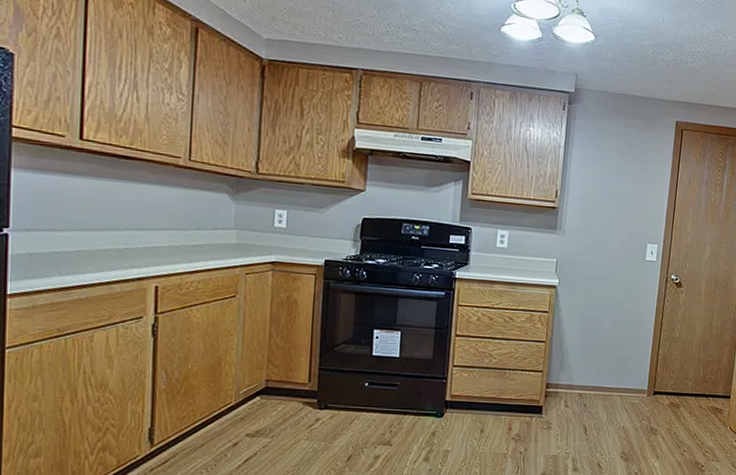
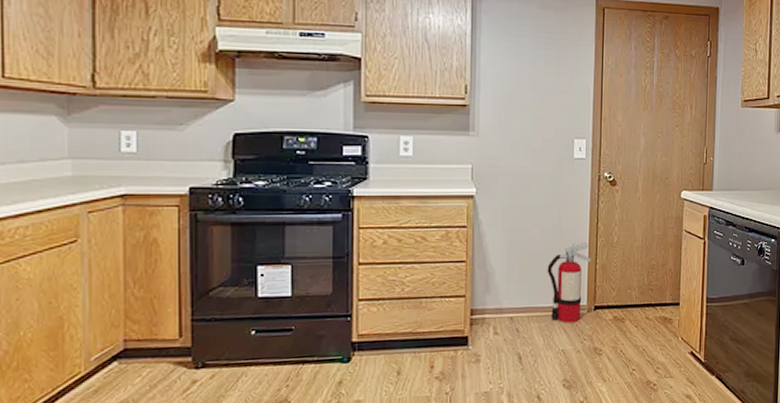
fire extinguisher: none [614,334,654,404] -> present [547,241,591,323]

